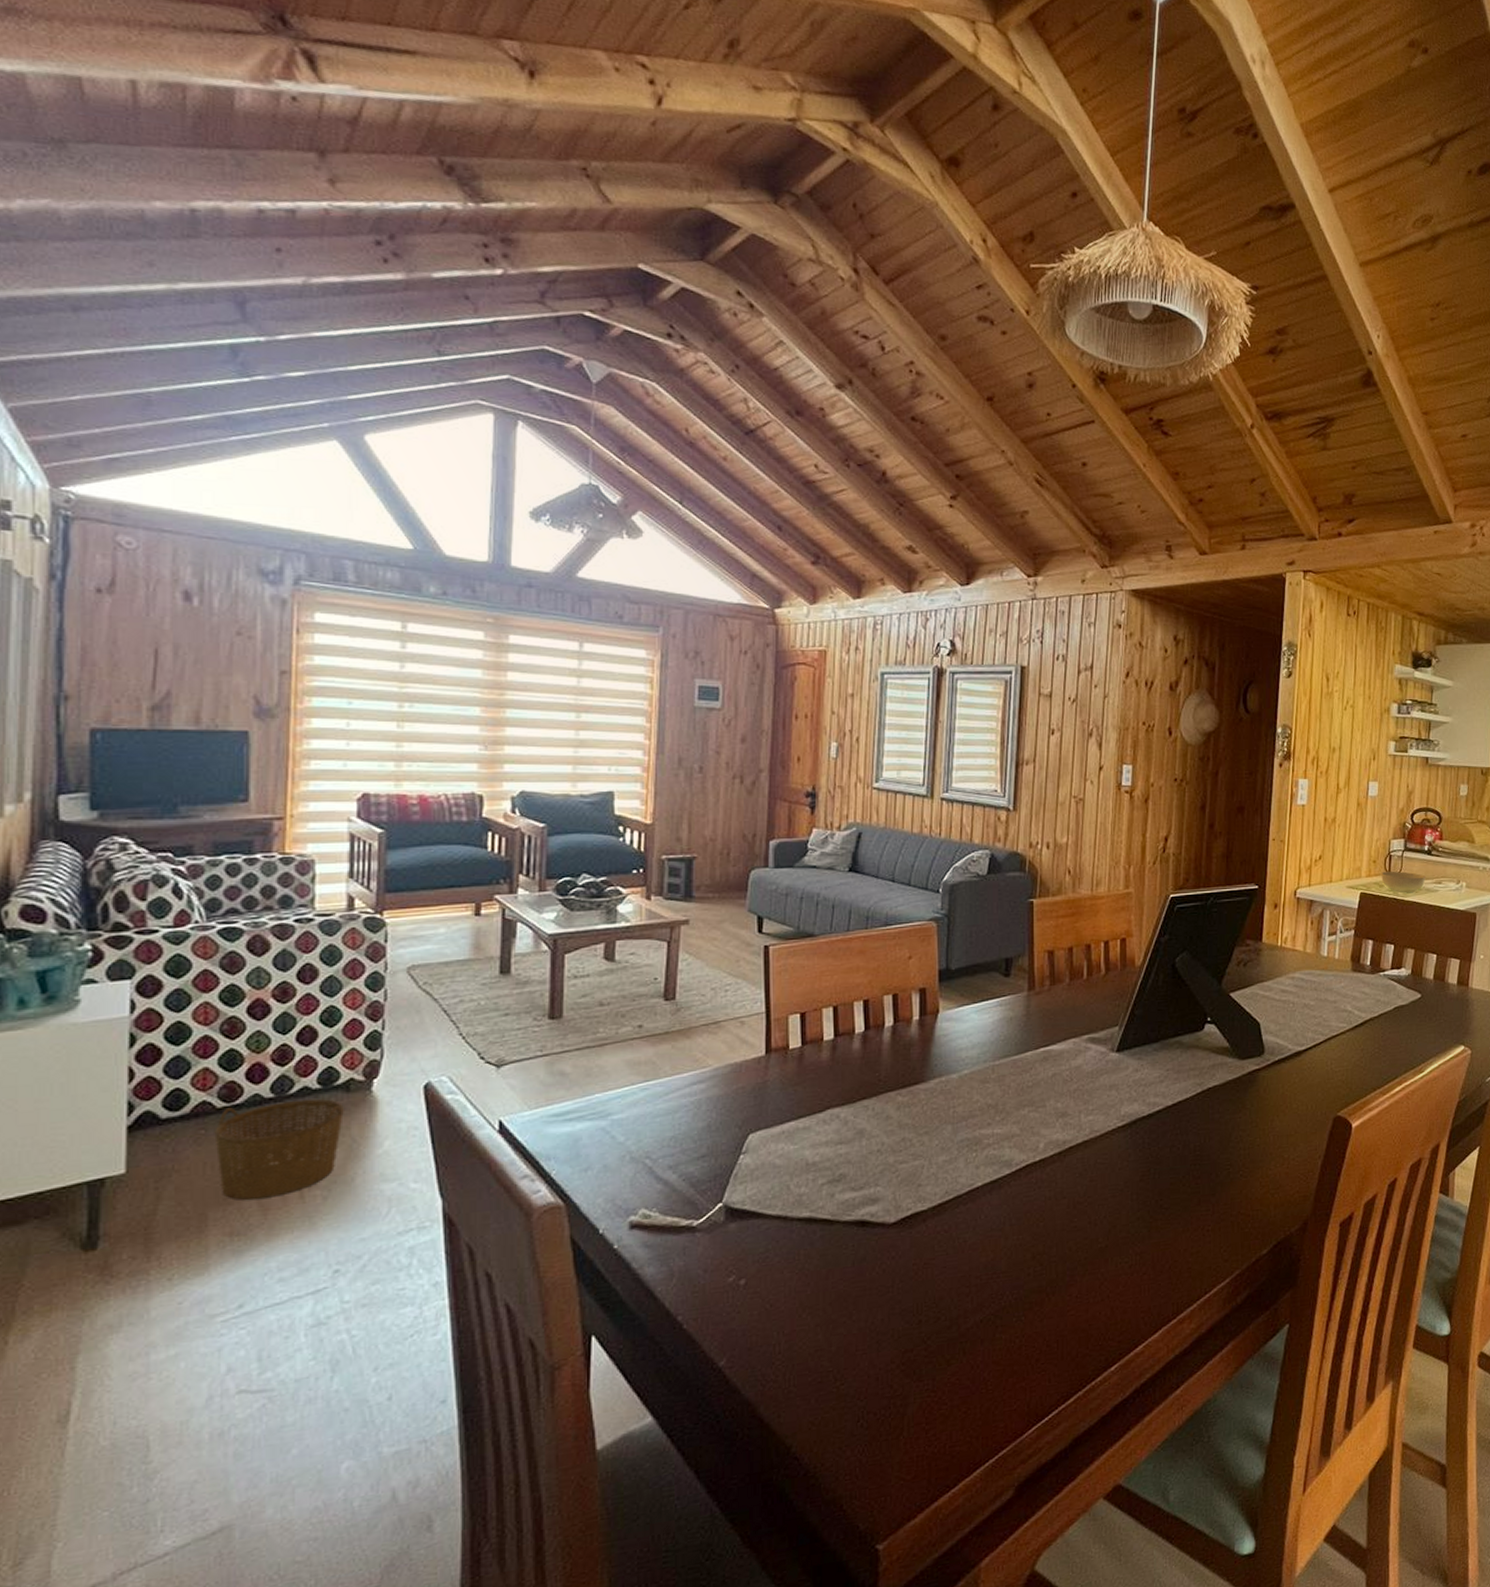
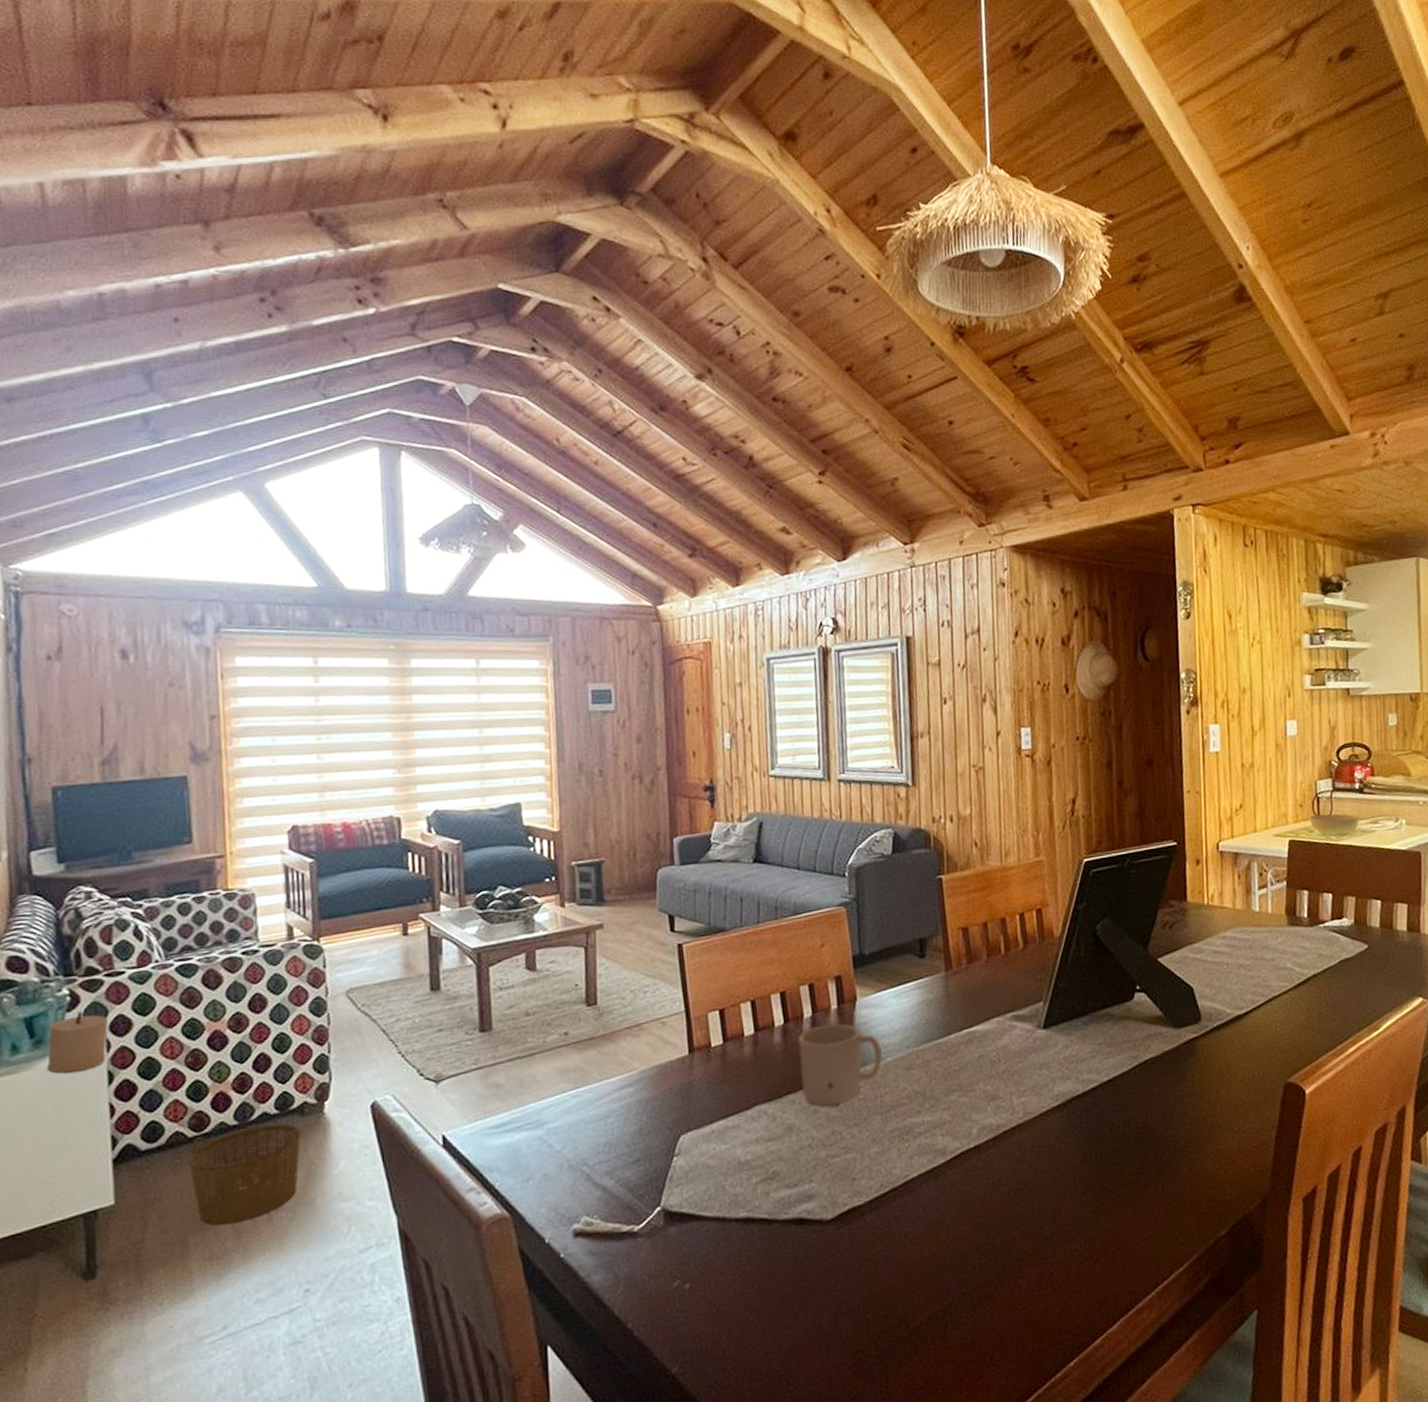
candle: none [60,968,136,1033] -> present [47,1011,109,1074]
mug: none [876,1034,958,1114] -> present [798,1023,883,1107]

